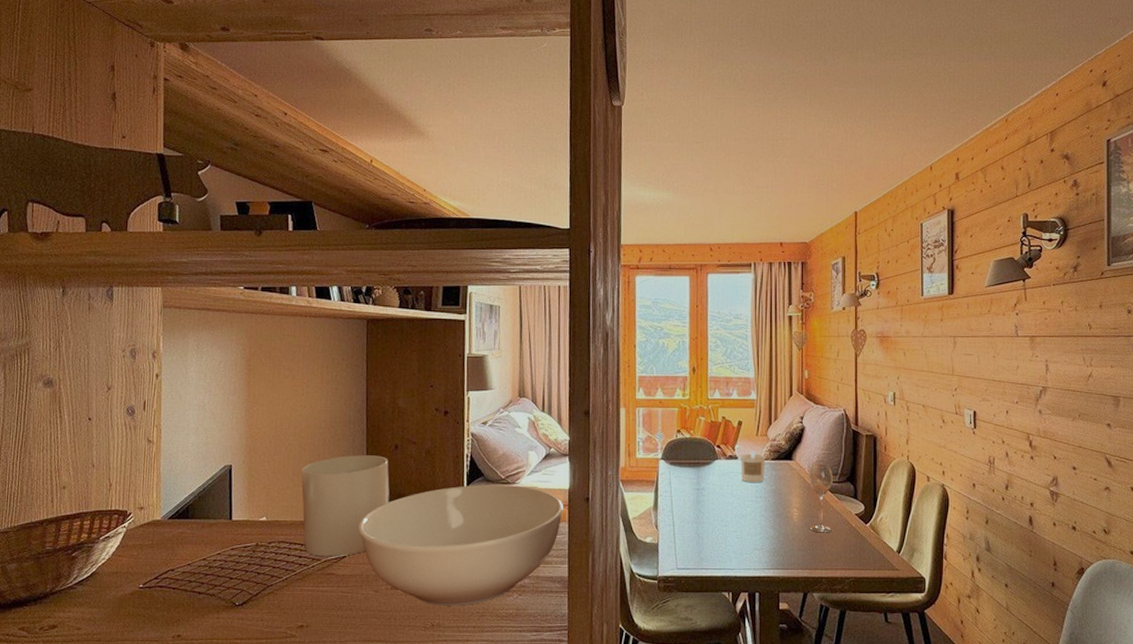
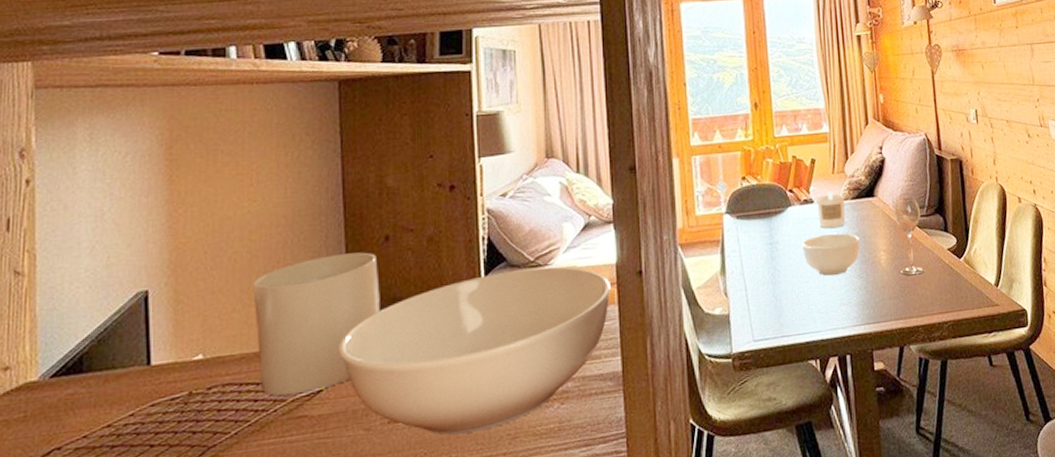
bowl: none [724,488,775,523] -> present [801,233,860,276]

